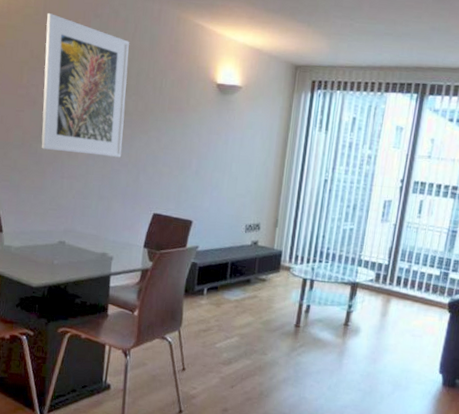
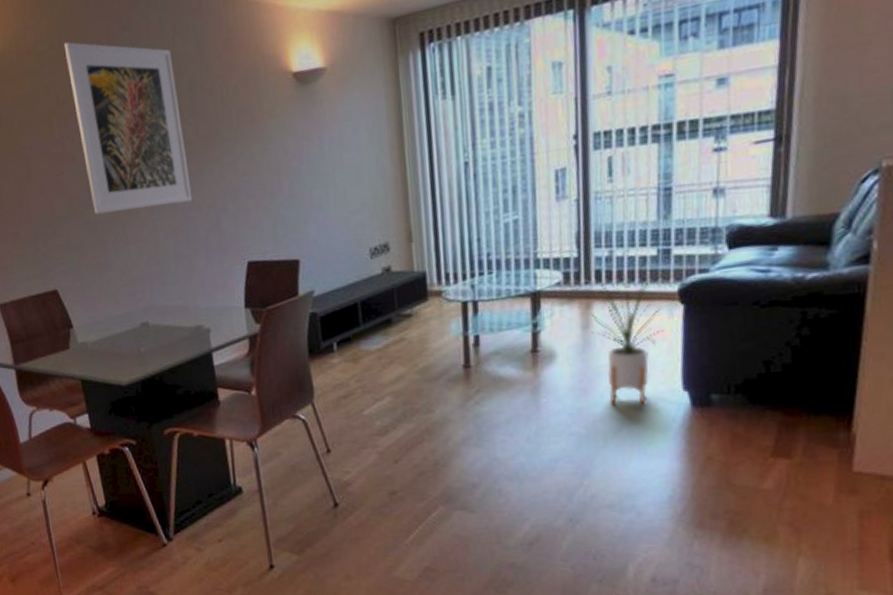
house plant: none [386,281,444,378] -> present [591,269,670,404]

